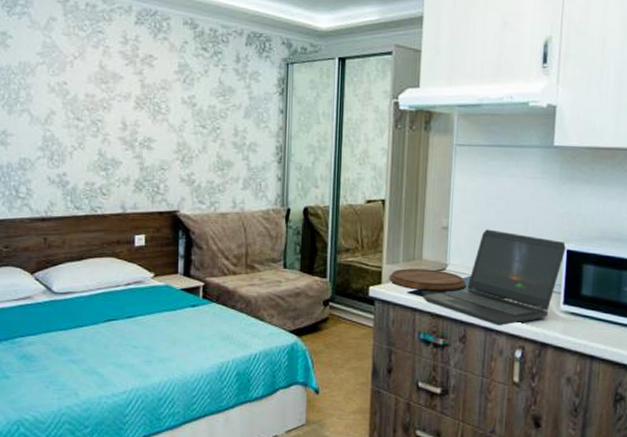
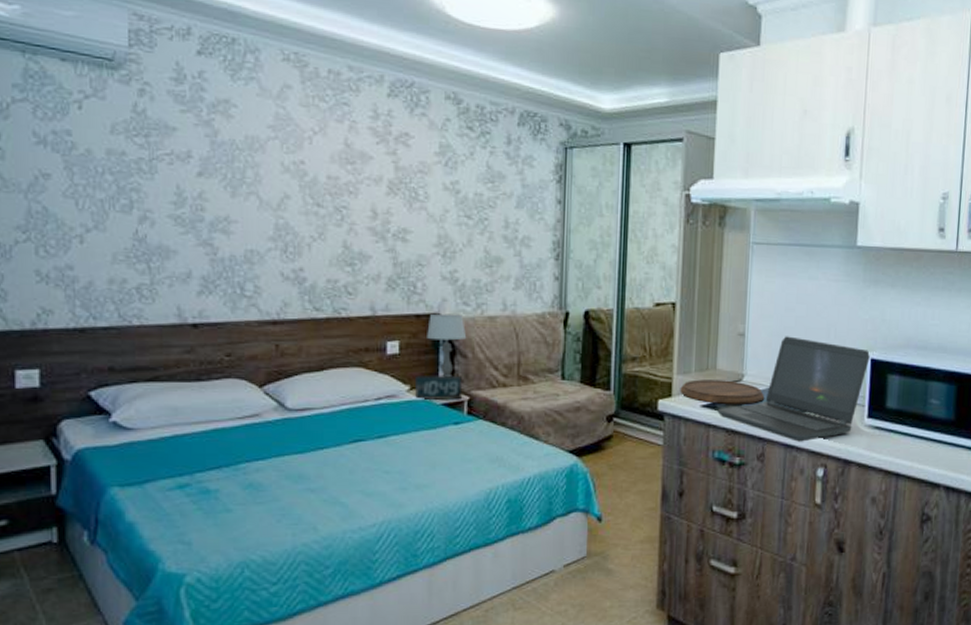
alarm clock: none [158,264,199,286] -> present [414,374,463,400]
table lamp: none [168,211,202,266] -> present [427,313,467,378]

